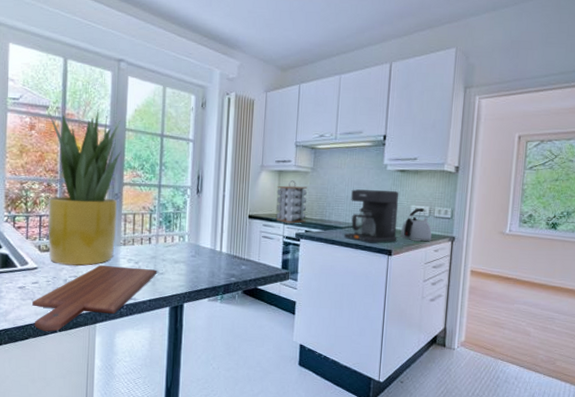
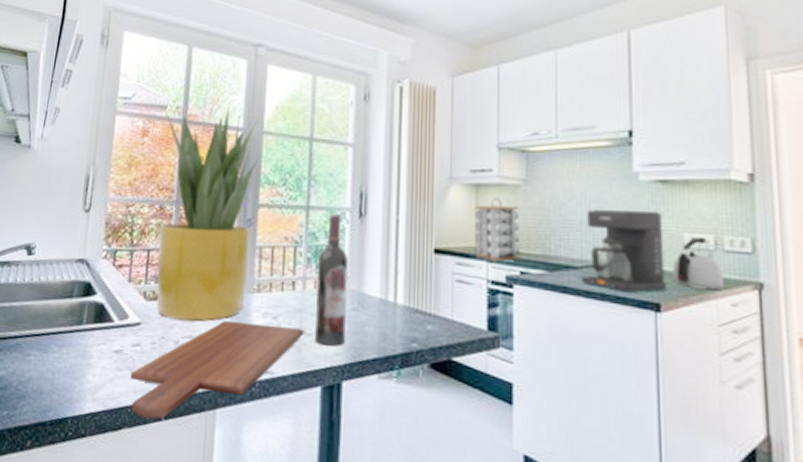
wine bottle: none [165,191,189,281] -> present [315,214,348,346]

